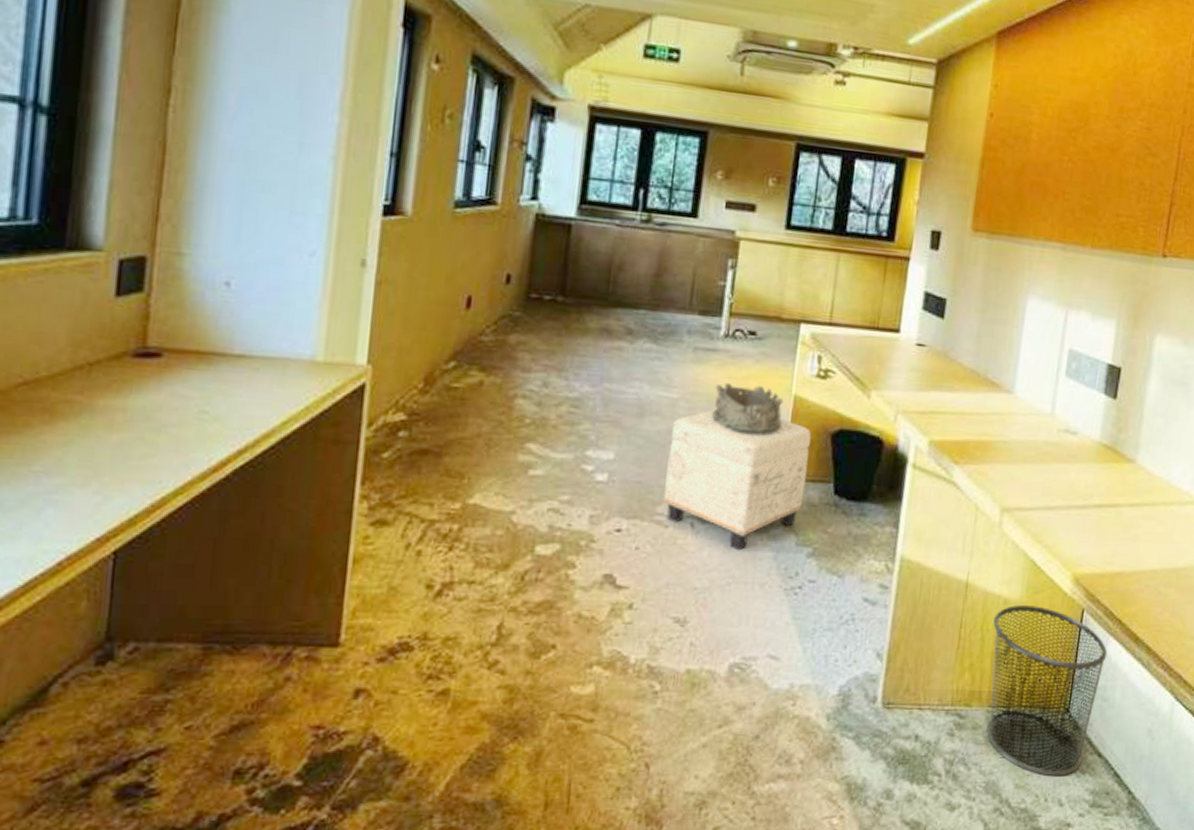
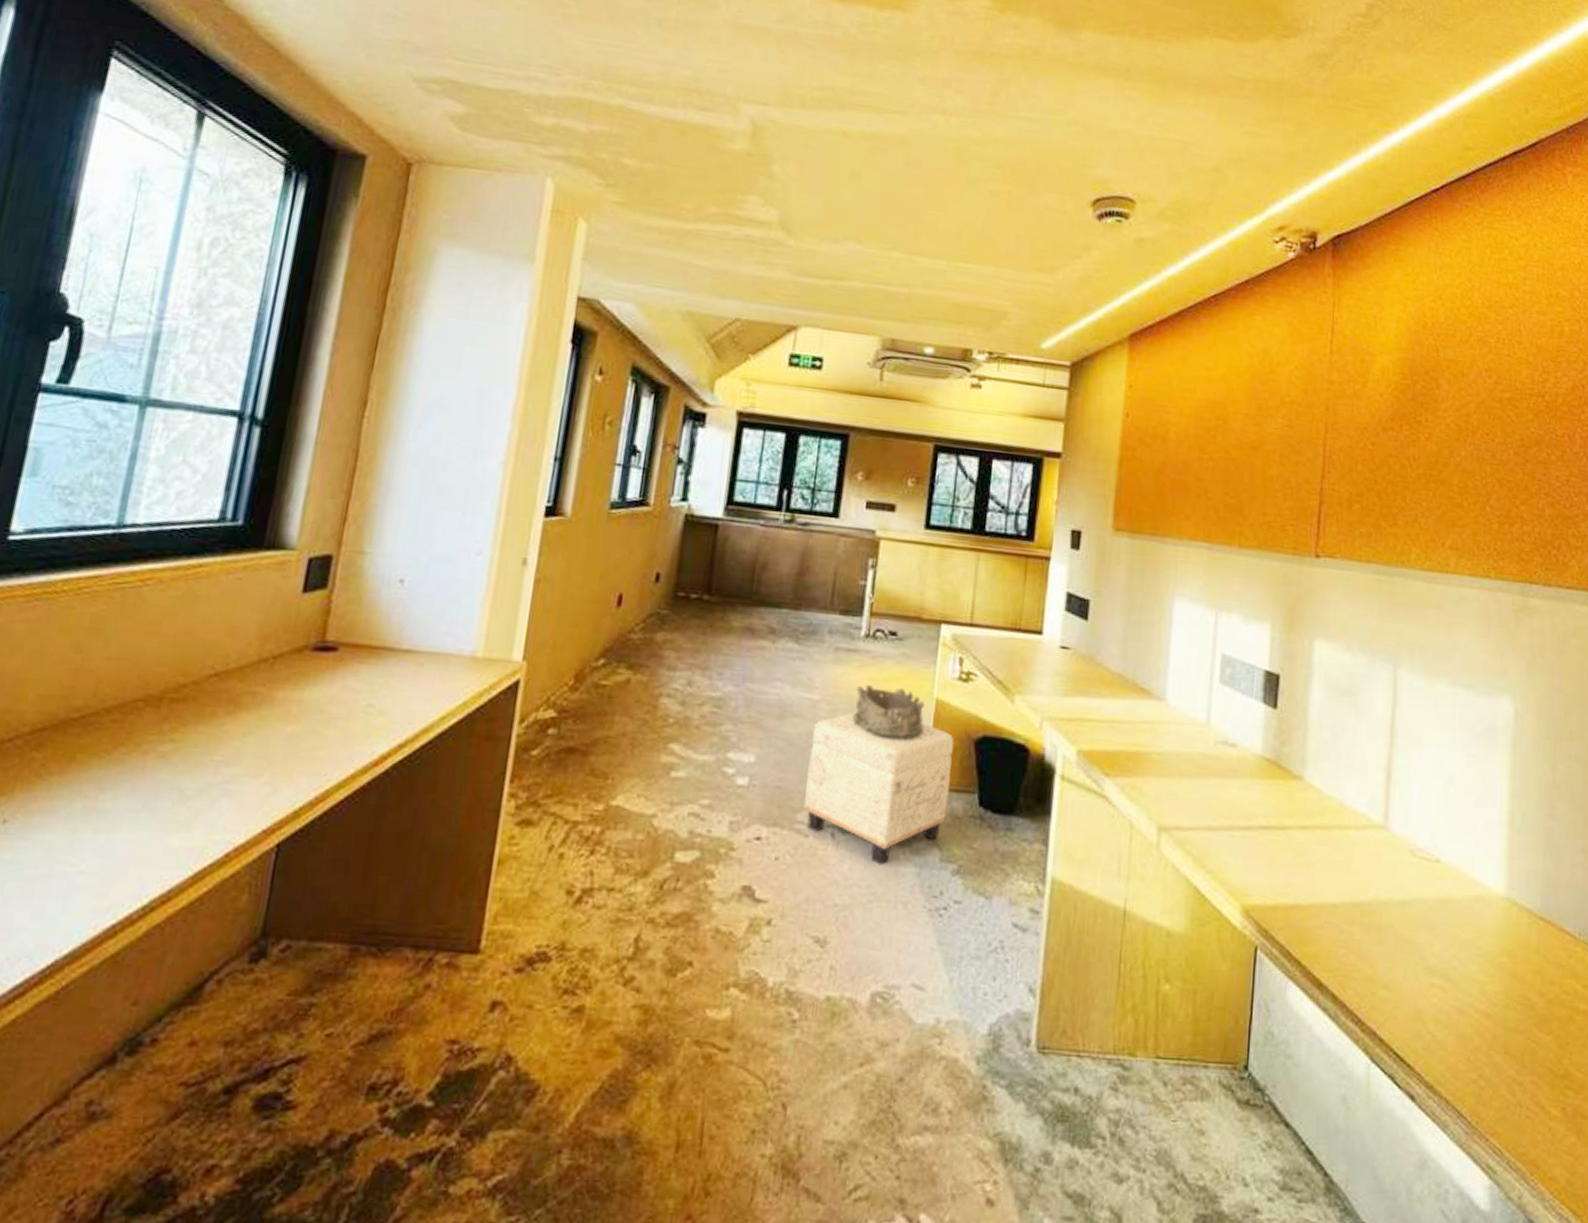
waste bin: present [986,605,1108,777] -> none [1154,939,1287,1149]

